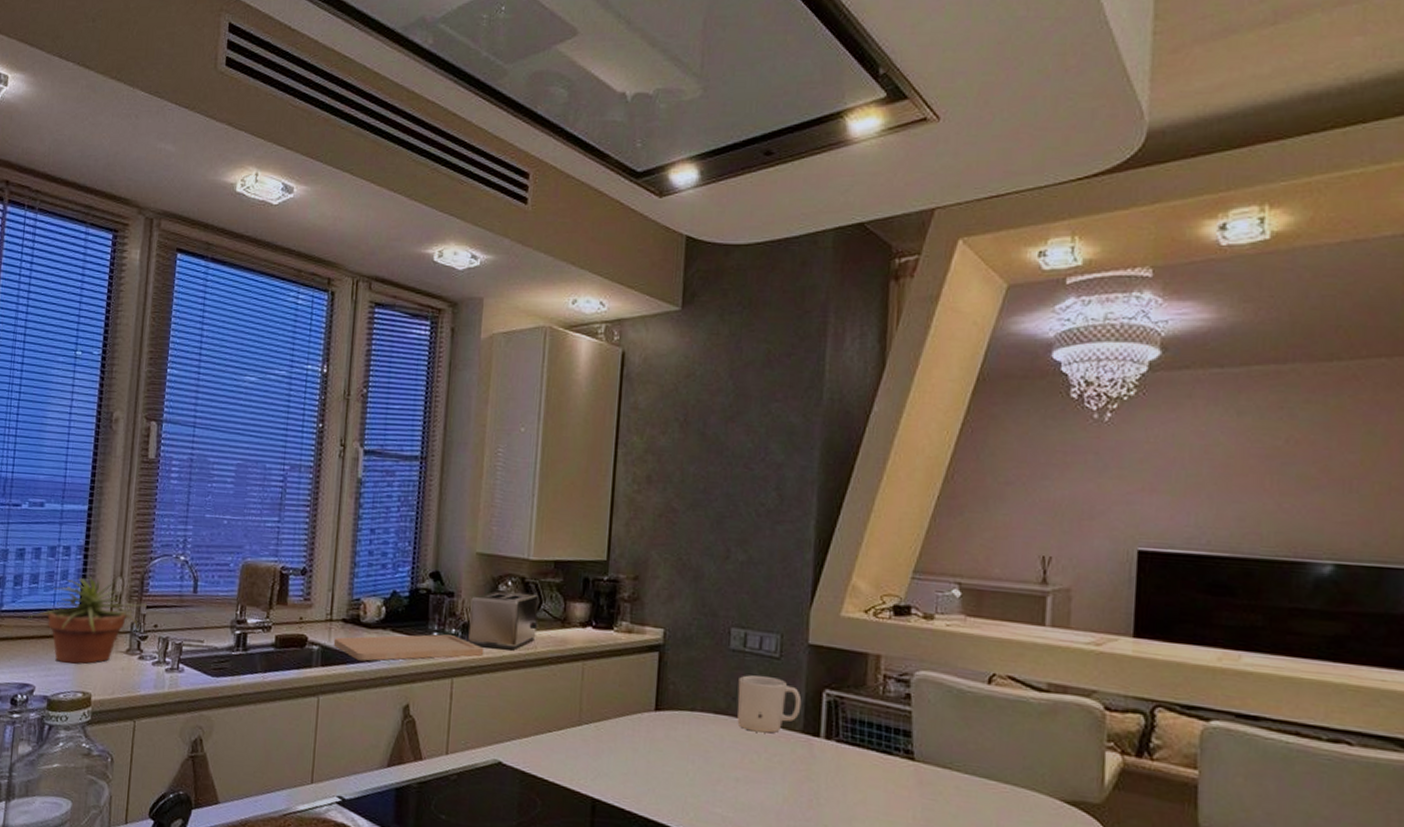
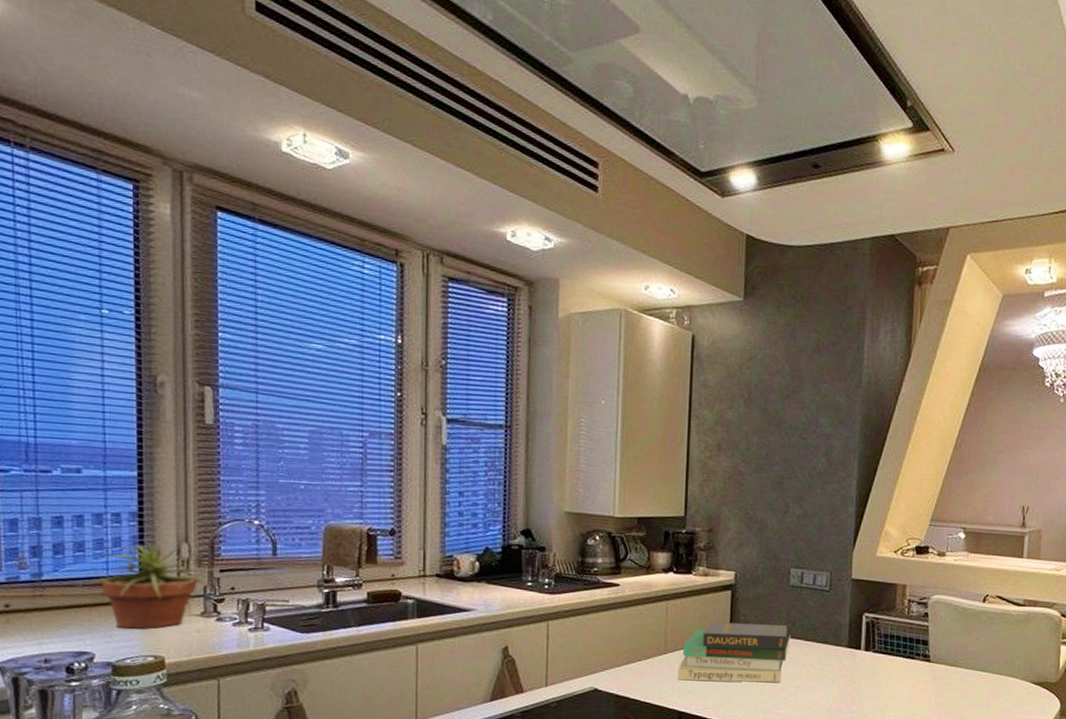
cutting board: present [333,634,483,662] -> none [428,584,575,611]
toaster: present [468,590,539,652] -> none [561,544,625,596]
books: none [592,689,730,772] -> present [677,622,791,683]
mug: present [736,675,802,733] -> none [796,604,847,650]

